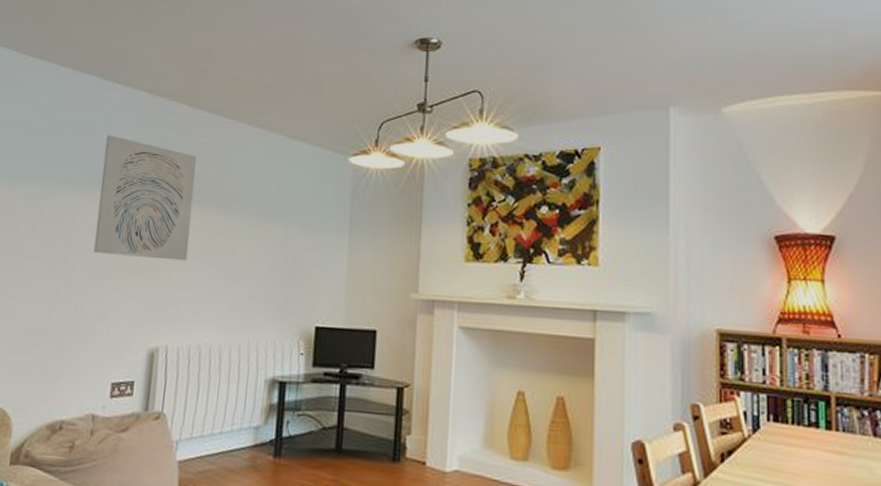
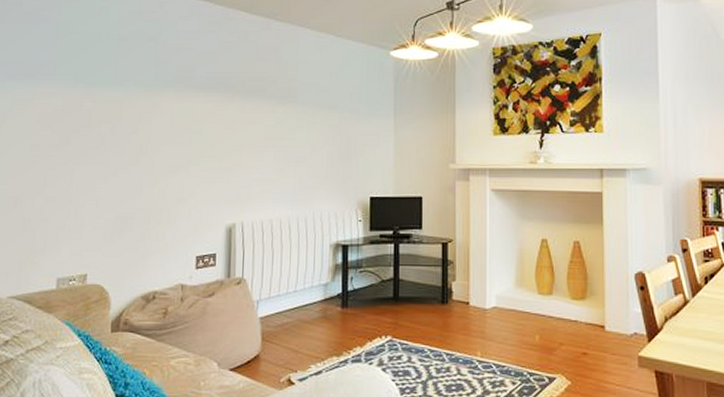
wall art: present [94,135,197,261] -> none [170,41,257,148]

